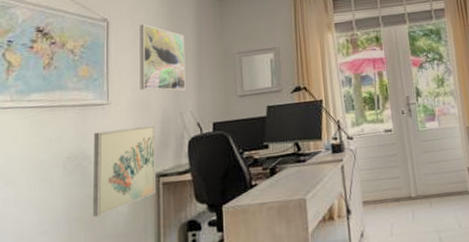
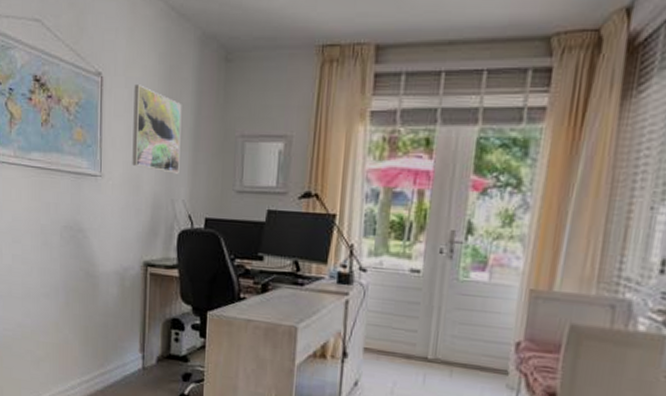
wall art: present [93,125,156,218] -> none [86,205,145,293]

